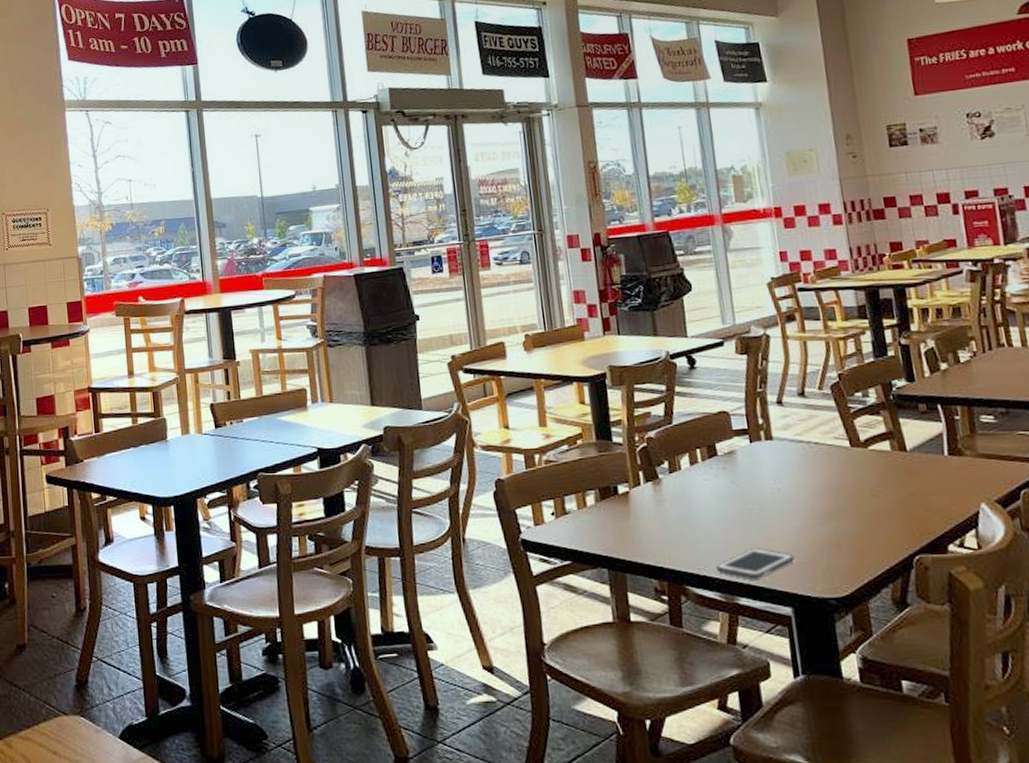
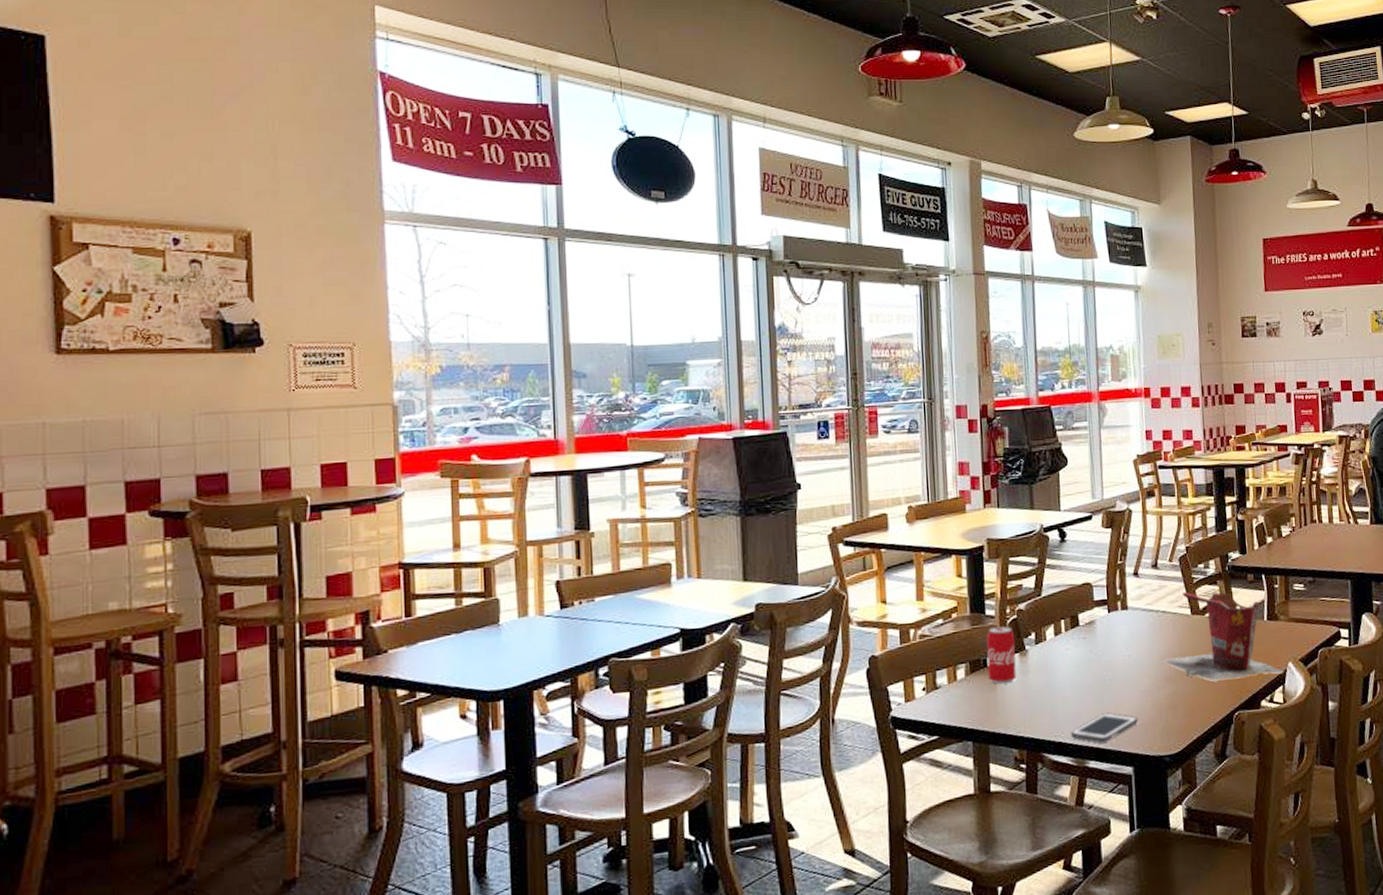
beverage can: none [615,454,651,513] -> present [987,626,1017,685]
paper bag: none [817,423,977,521] -> present [1161,592,1285,682]

